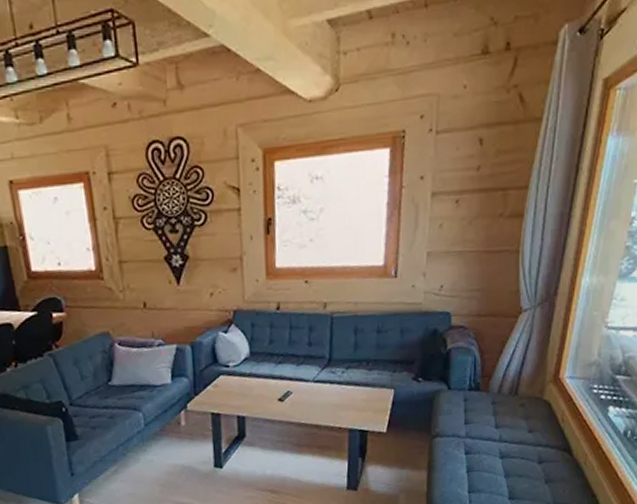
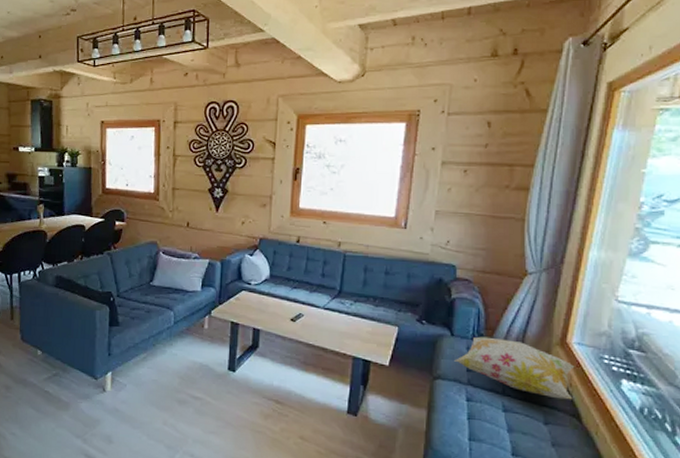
decorative pillow: none [452,384,567,437] -> present [454,336,575,400]

